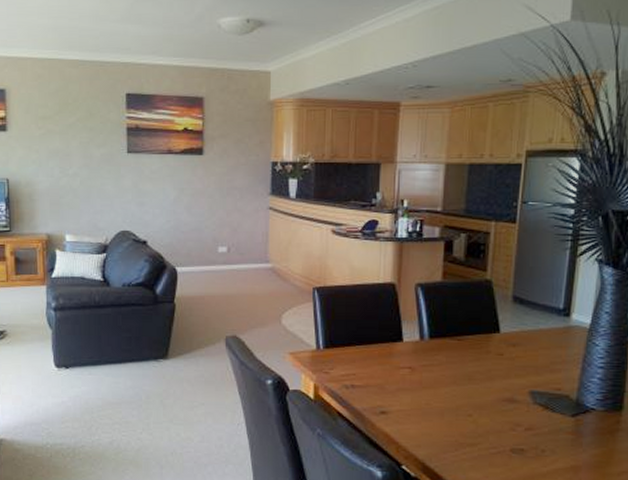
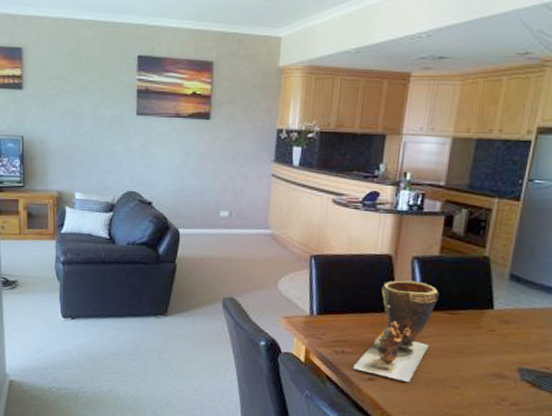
clay pot: none [363,307,445,413] -> present [352,279,439,382]

